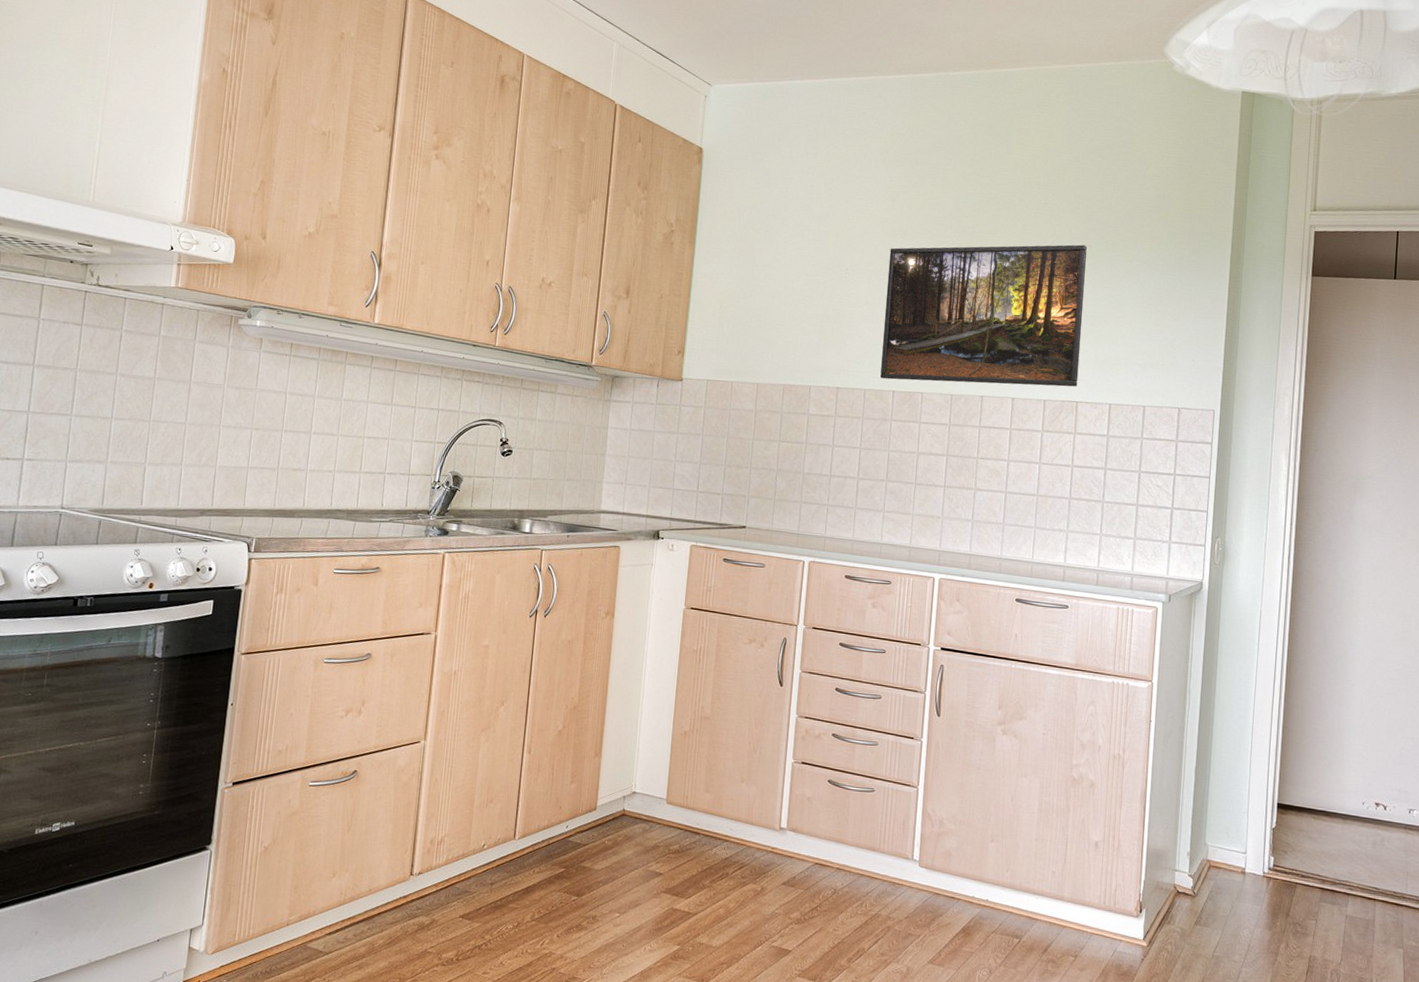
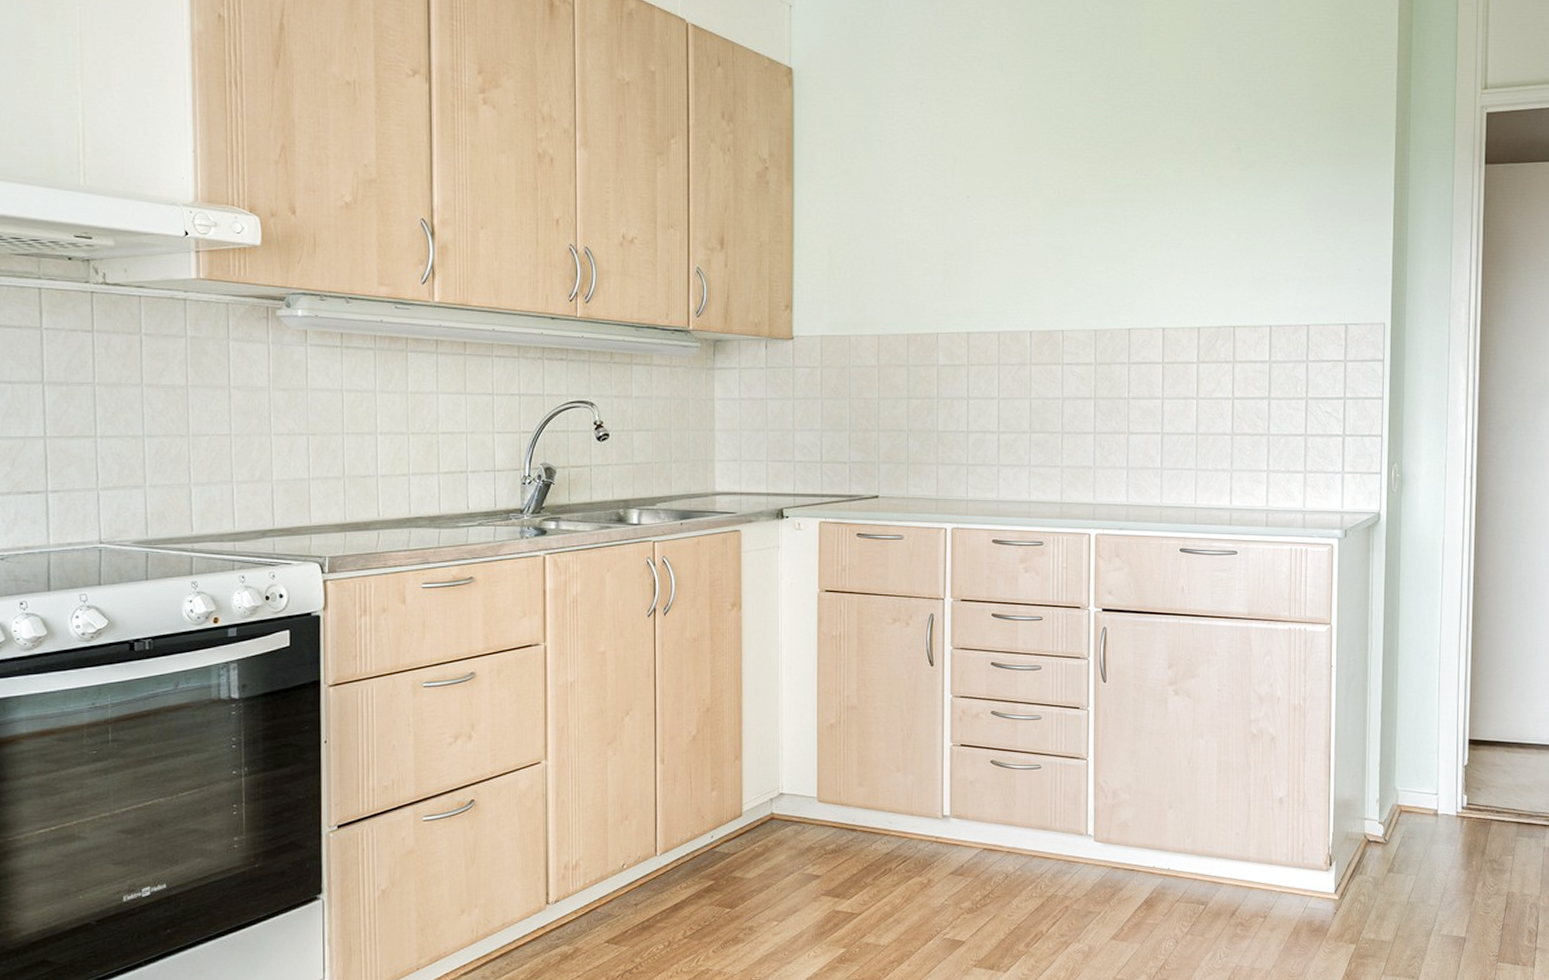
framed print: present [880,244,1087,387] -> none [1014,148,1236,319]

